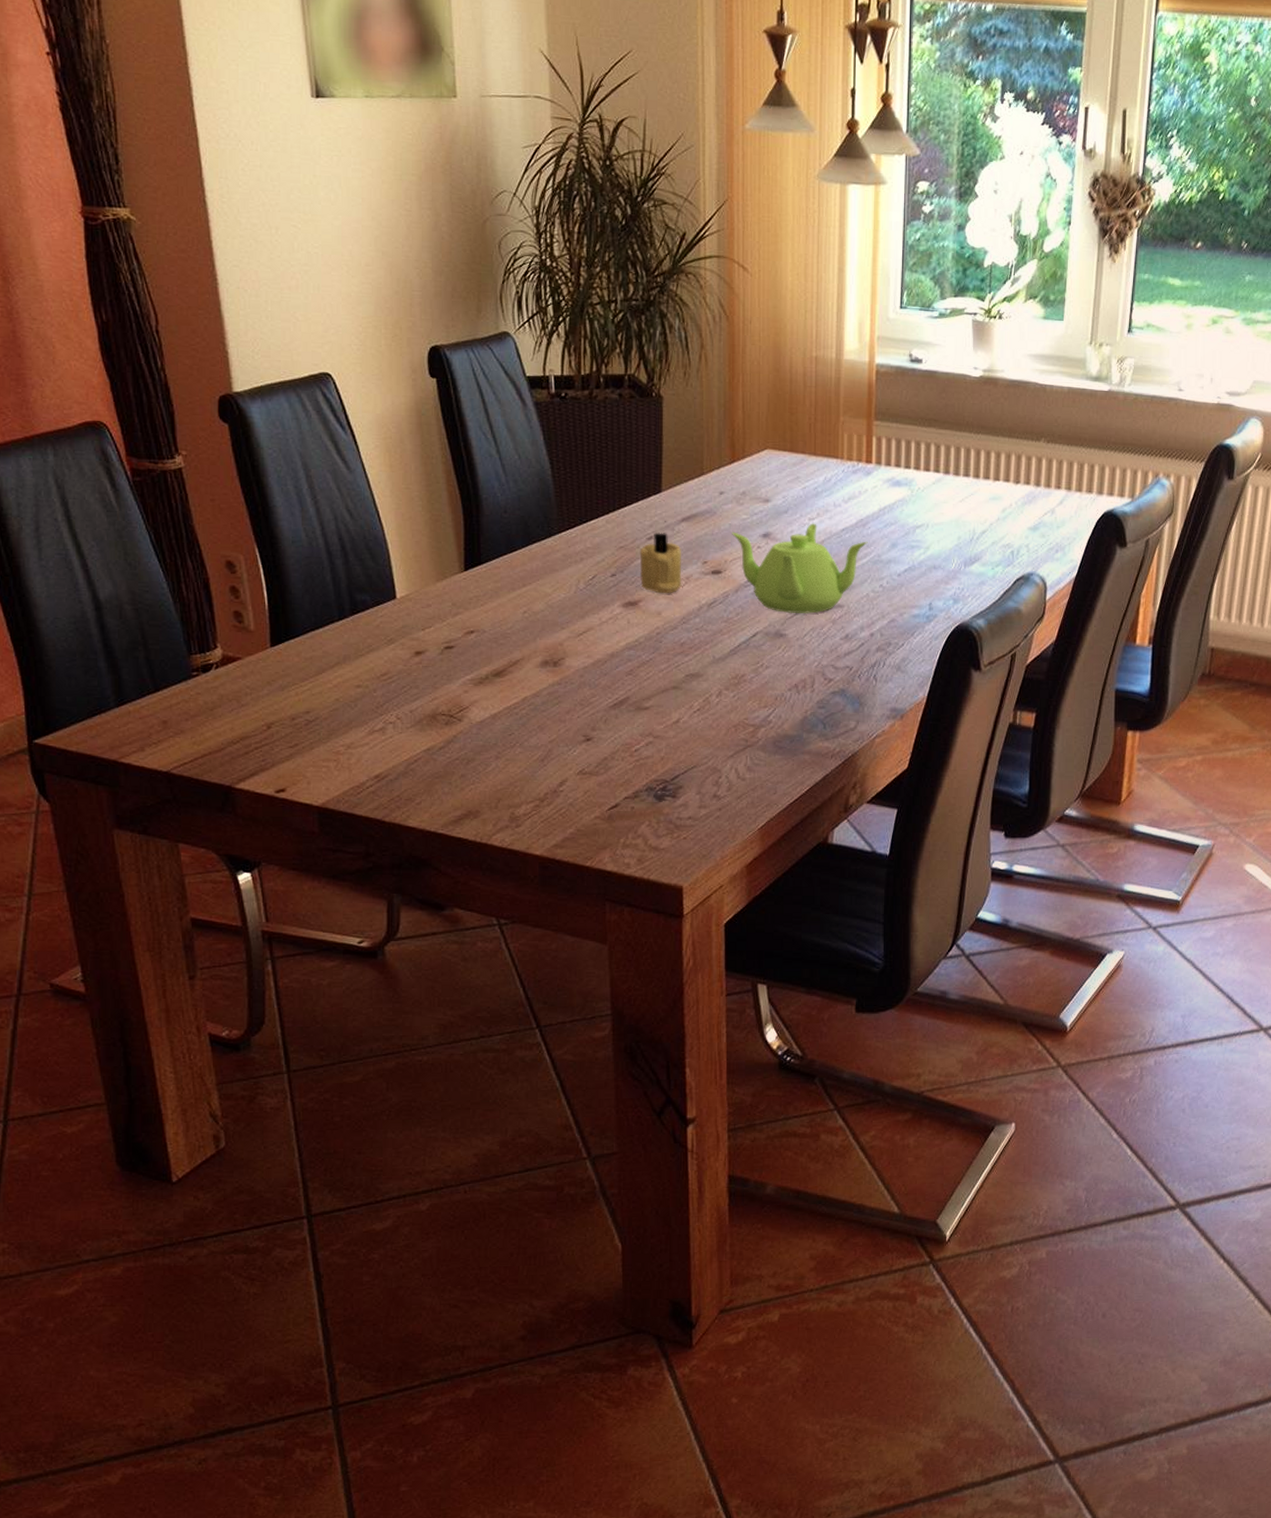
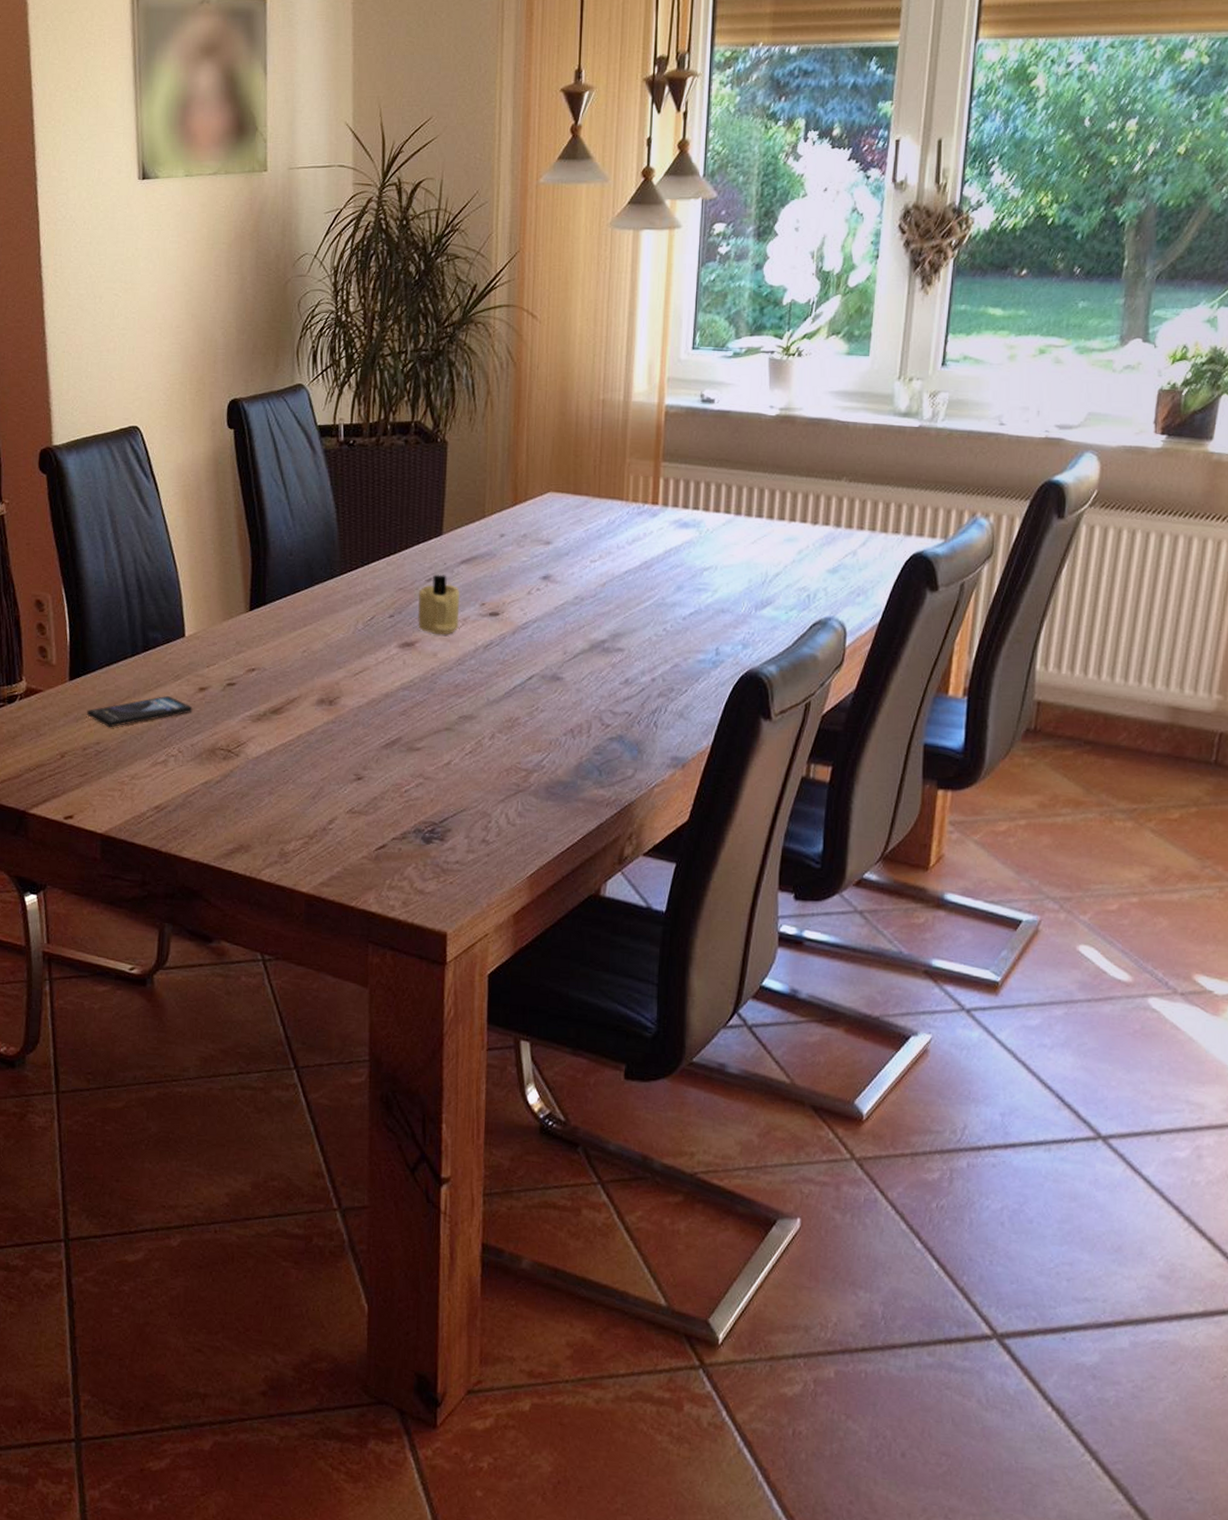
smartphone: none [292,660,409,696] -> present [86,695,193,728]
teapot: present [732,523,868,614] -> none [511,565,652,657]

